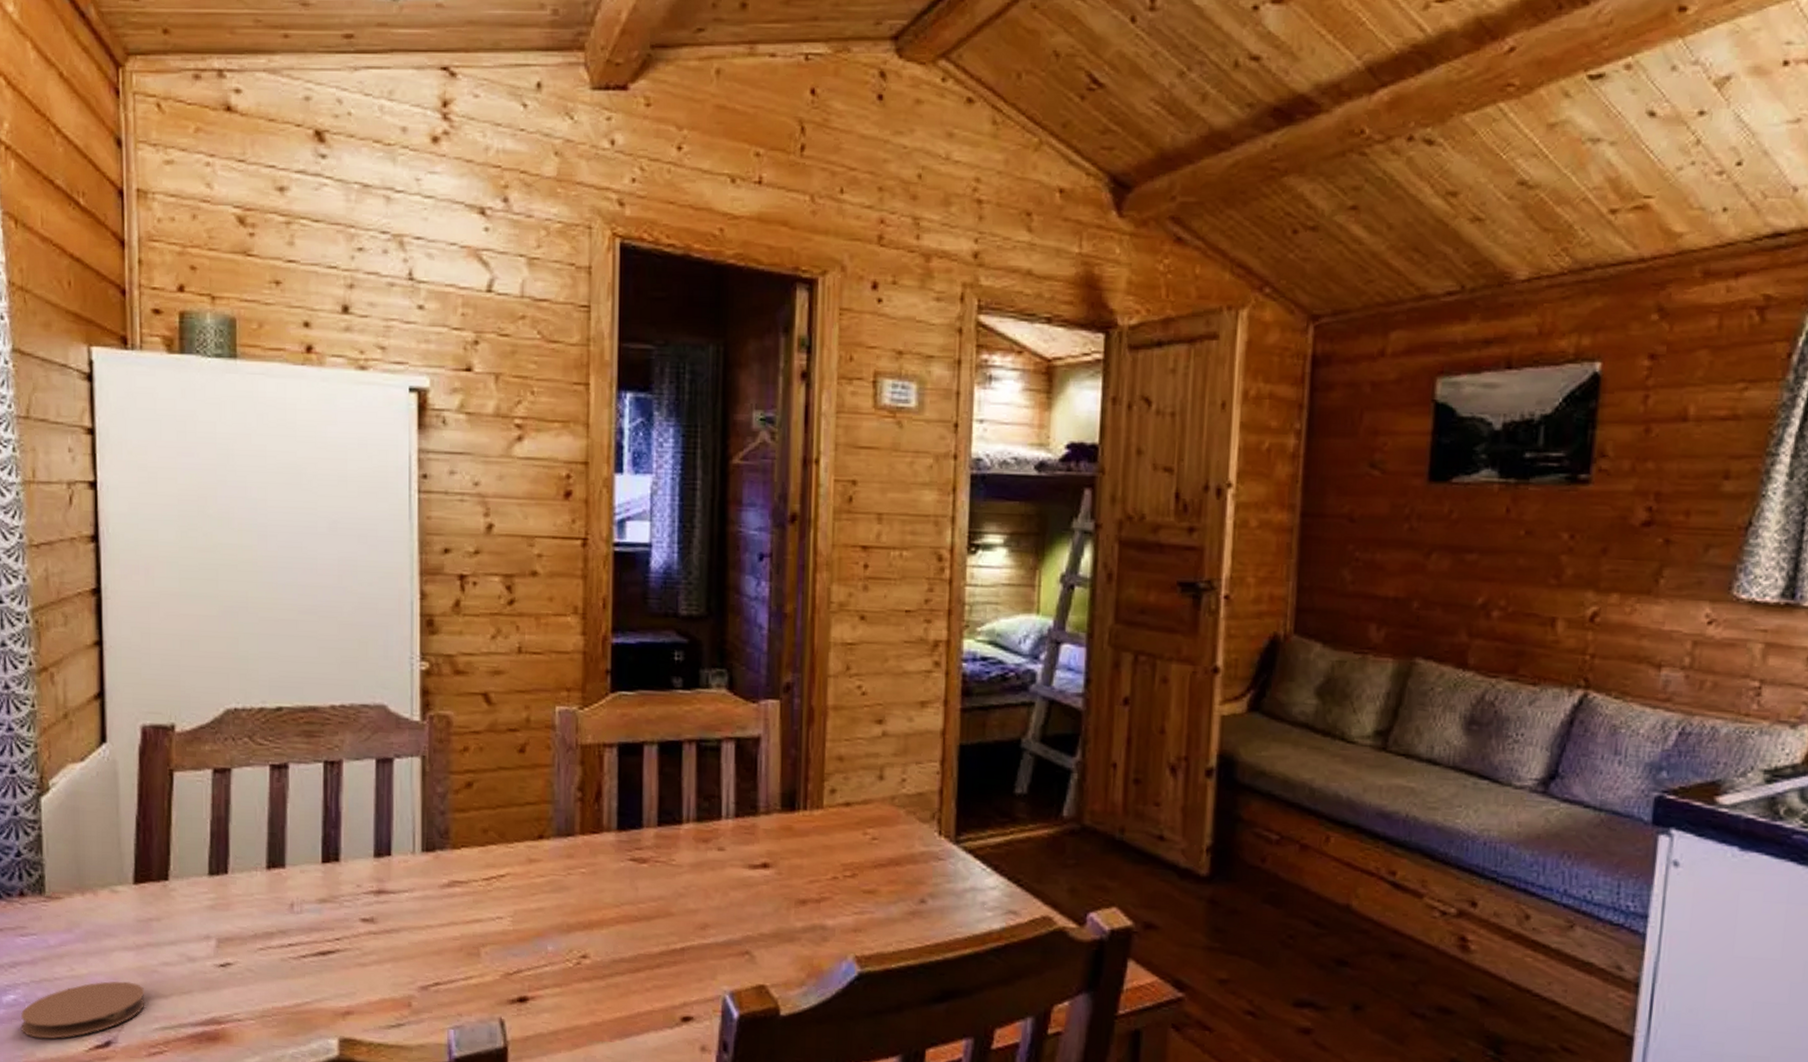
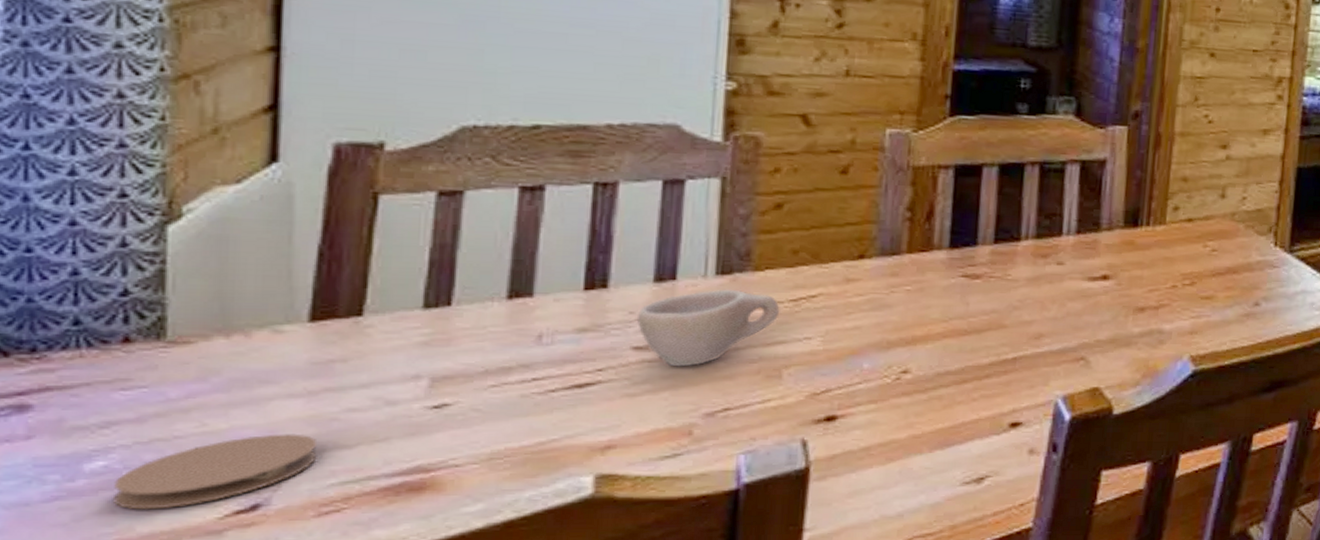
cup: none [362,865,475,940] -> present [636,289,780,367]

